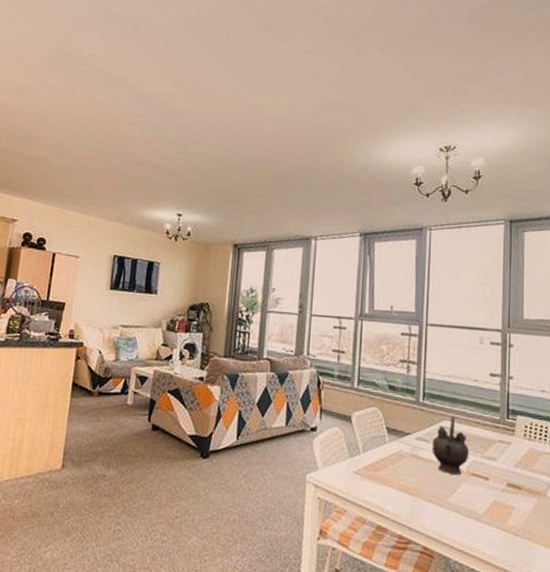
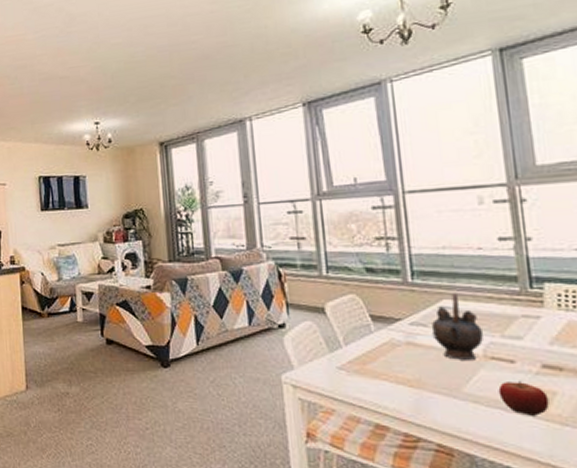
fruit: none [474,495,509,527] -> present [498,380,550,416]

